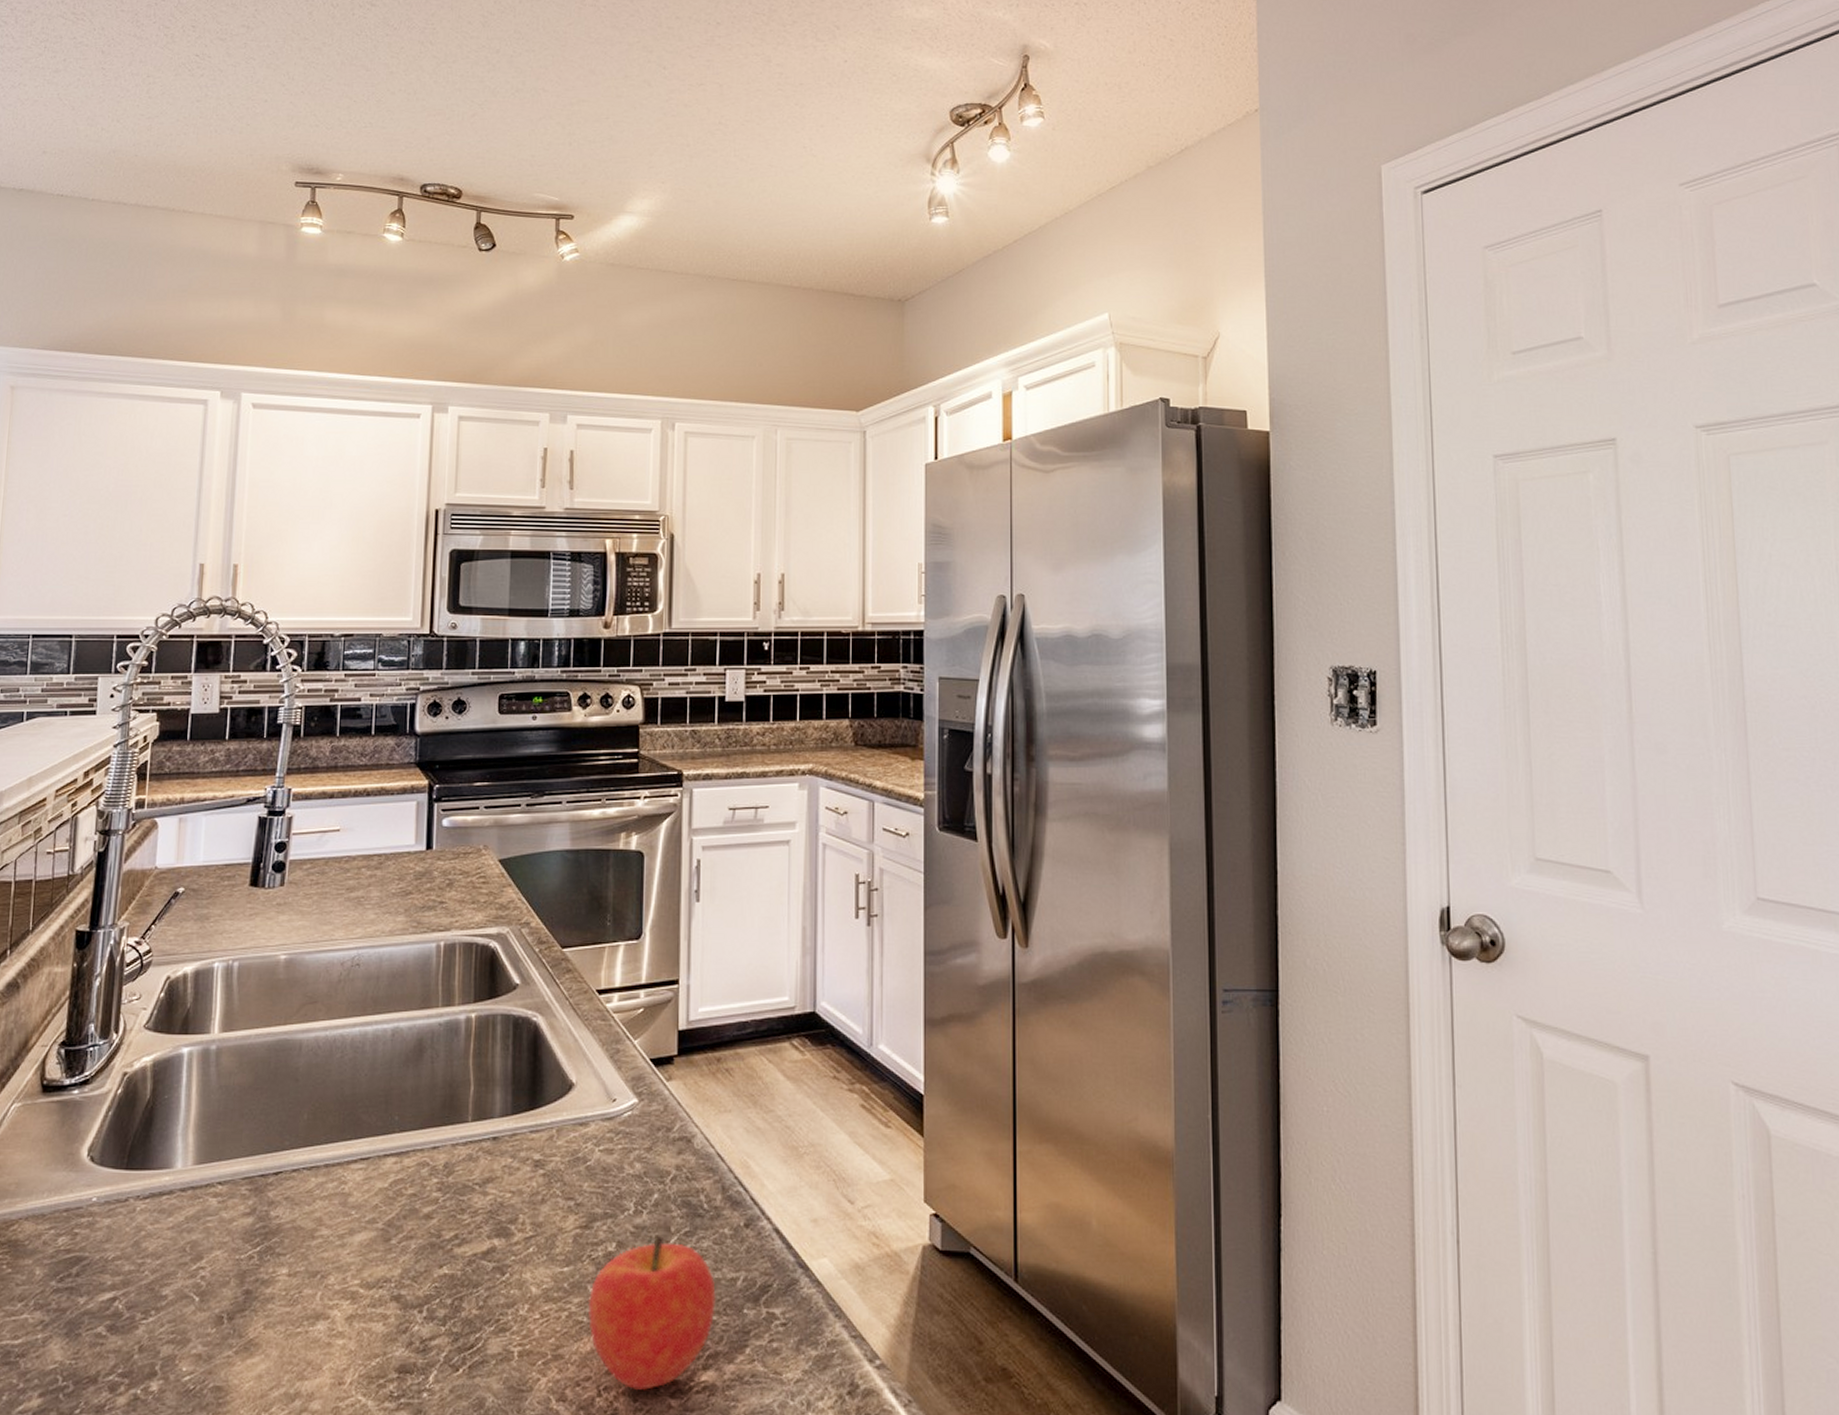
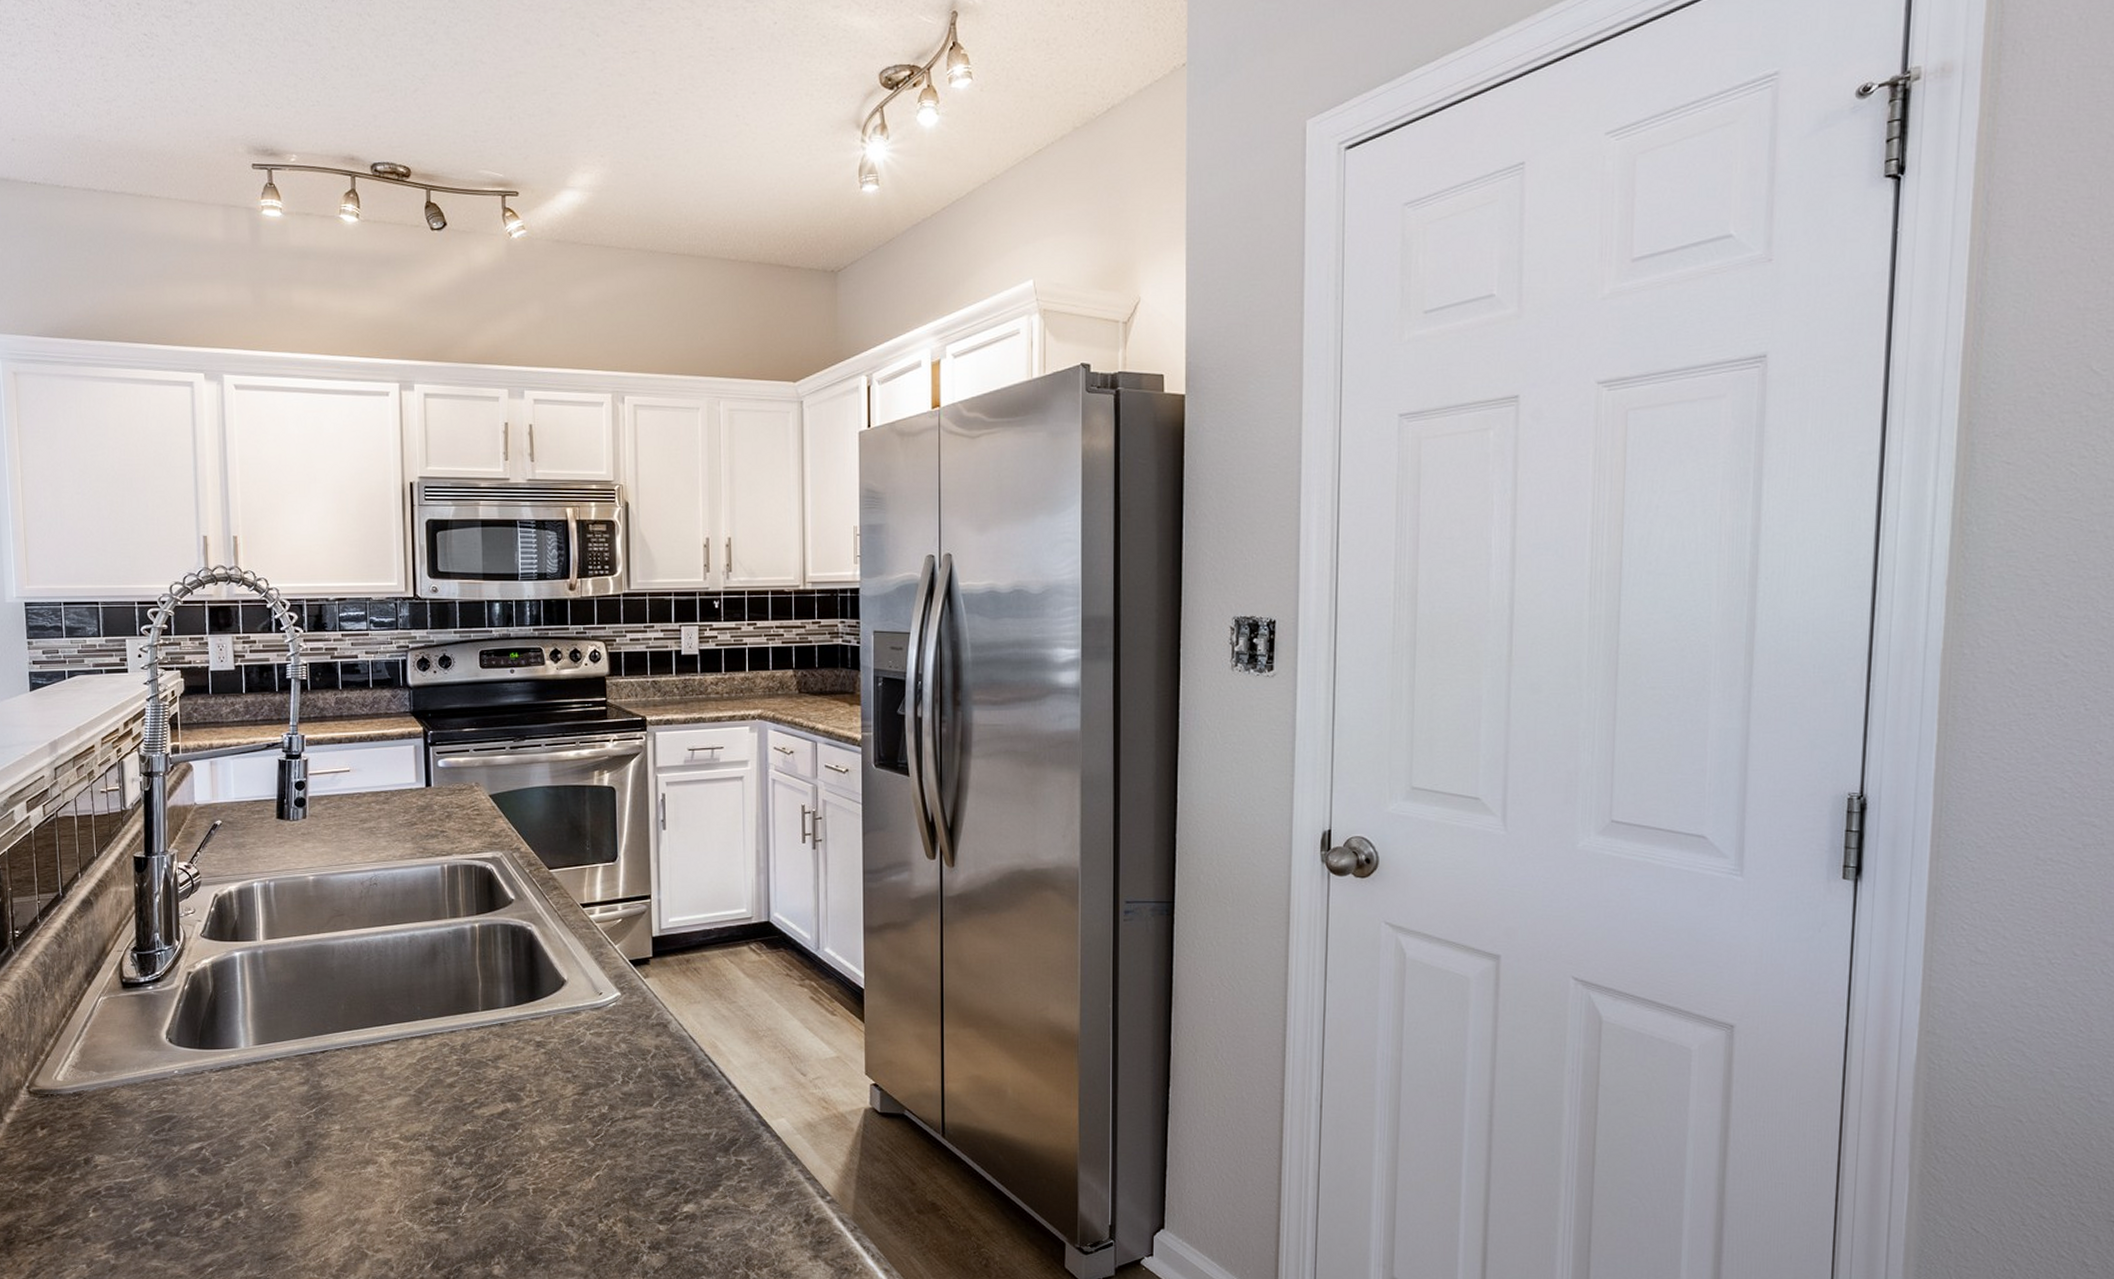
fruit: present [588,1236,716,1390] -> none [587,1101,693,1218]

